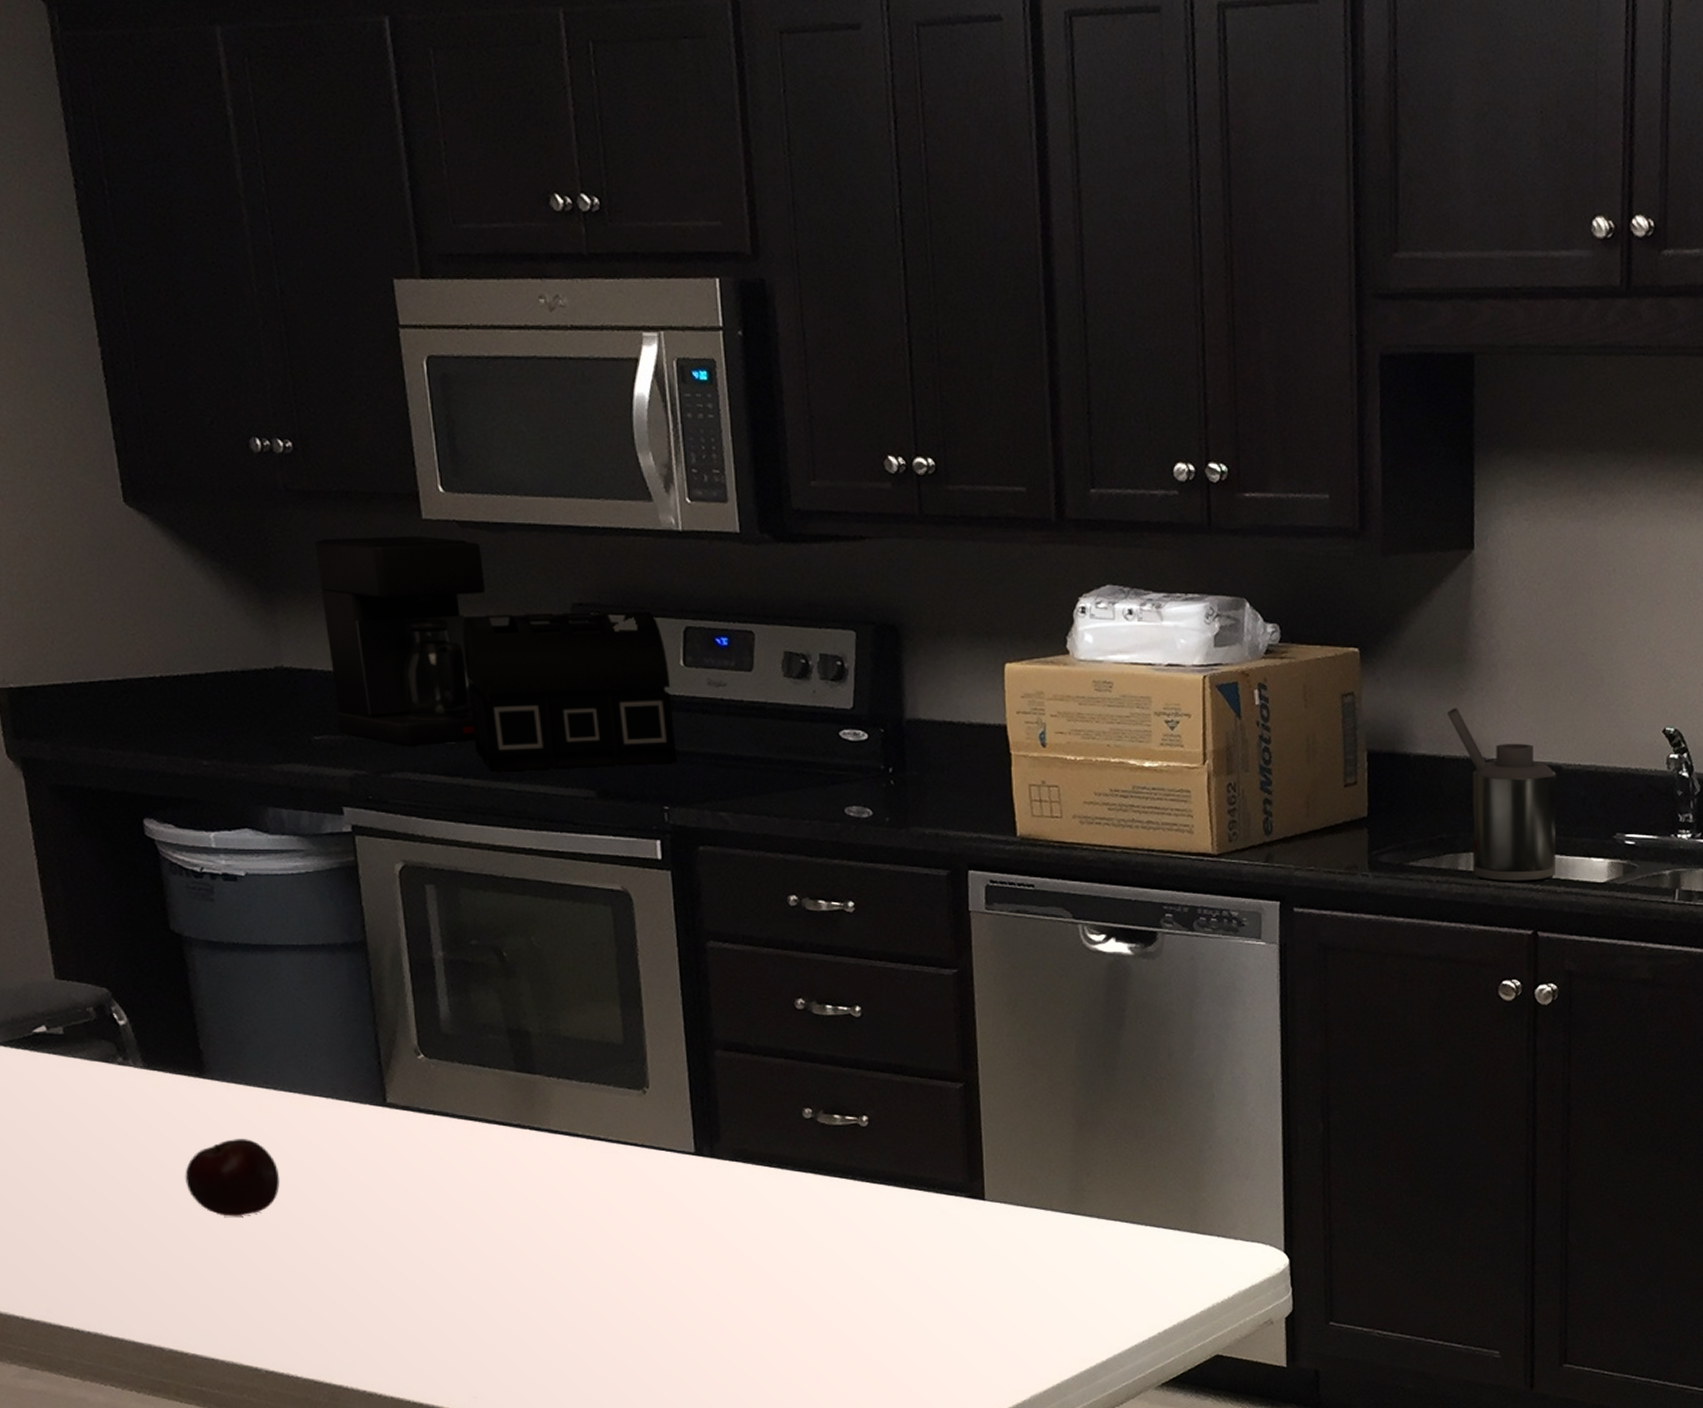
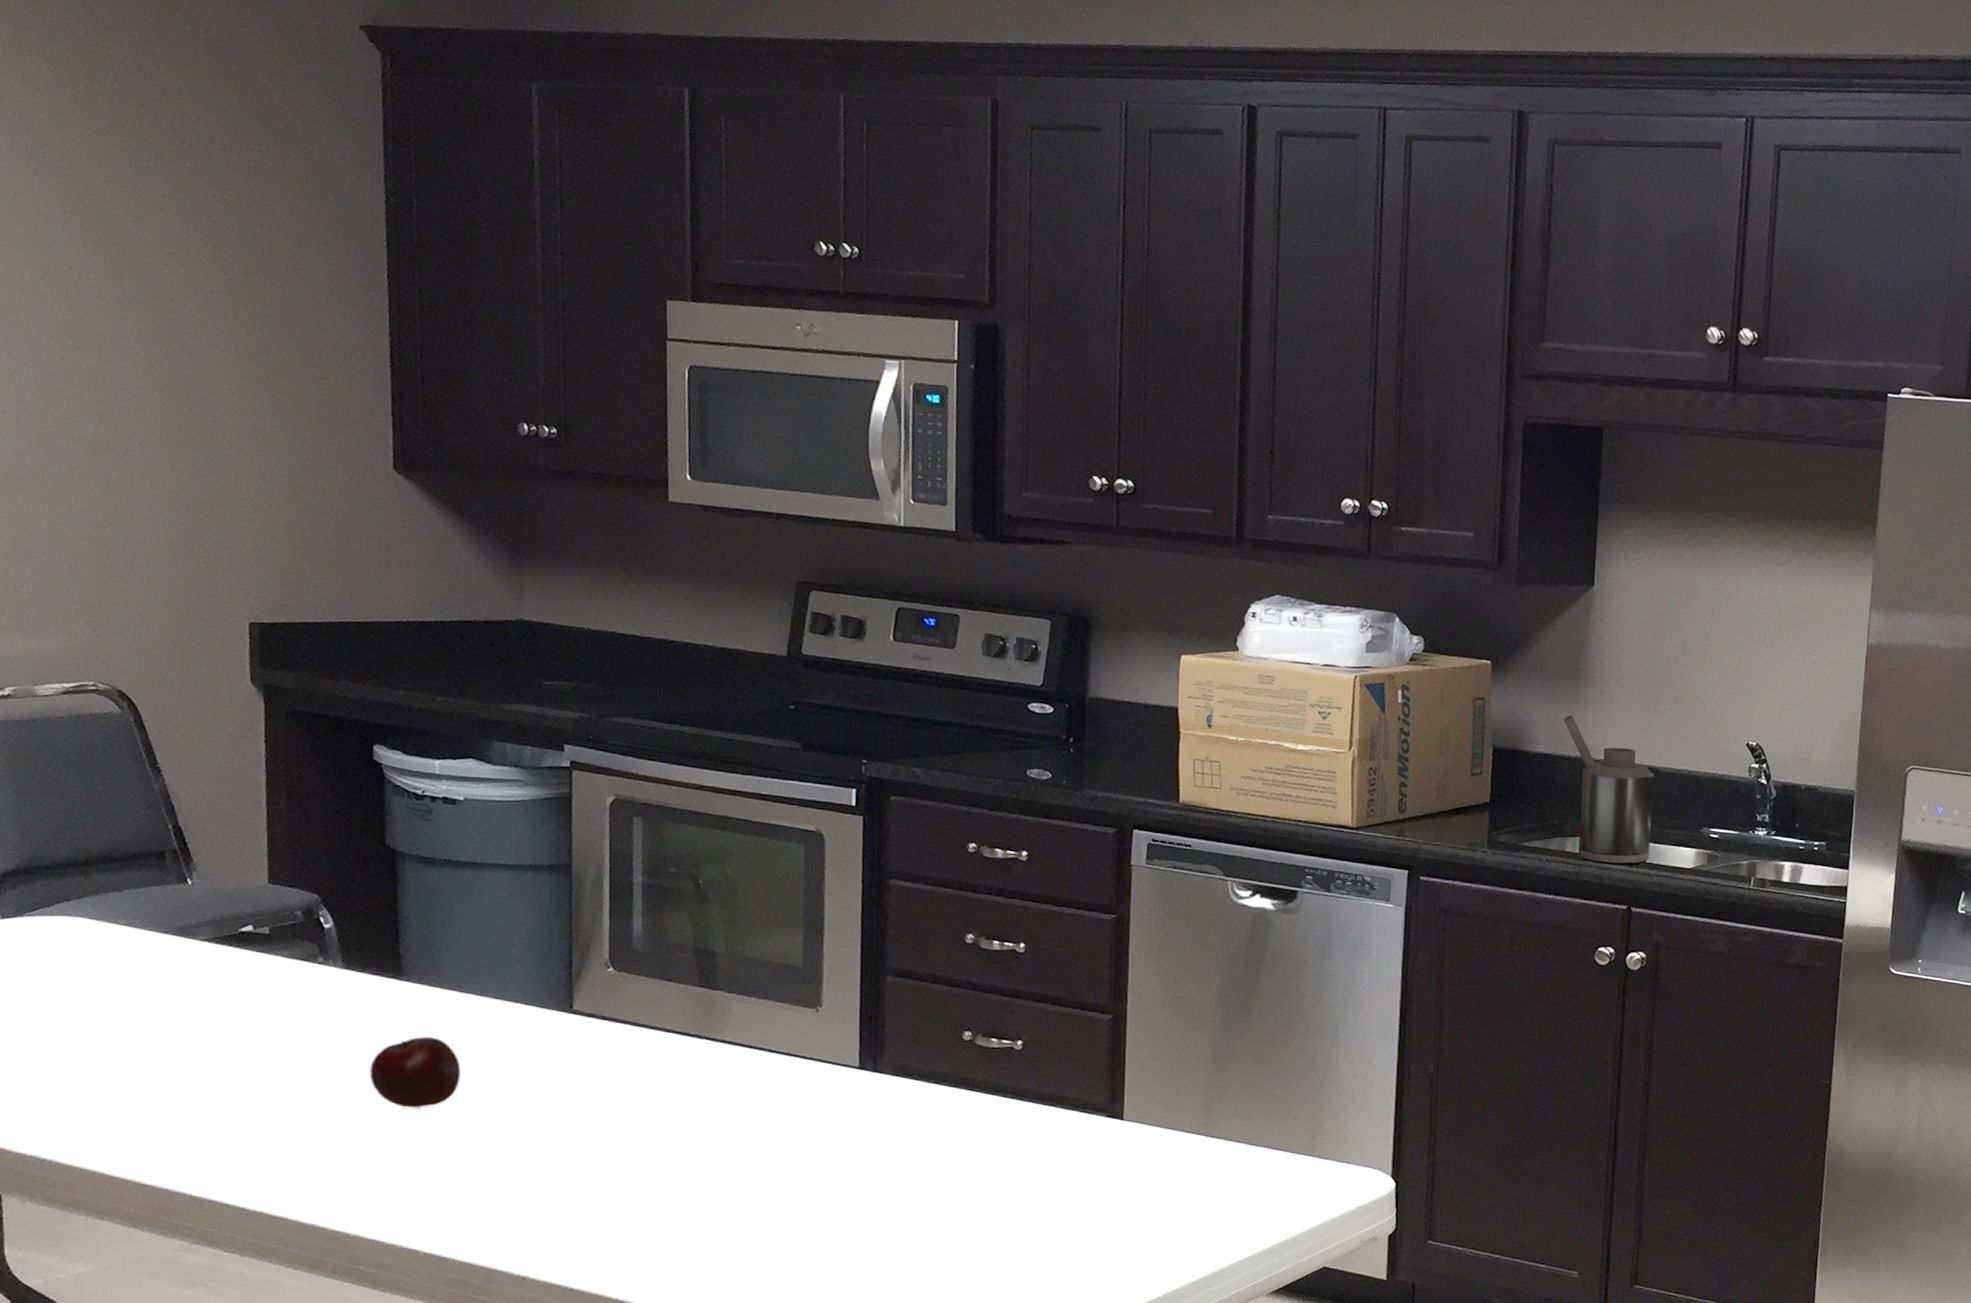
coffee maker: present [314,535,486,748] -> none [566,512,720,697]
treasure chest: present [462,610,677,772] -> none [692,586,880,724]

